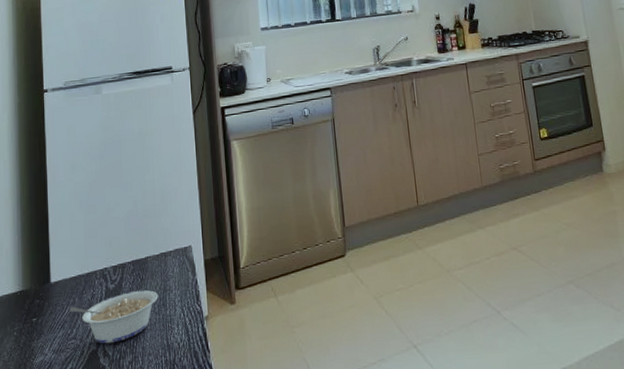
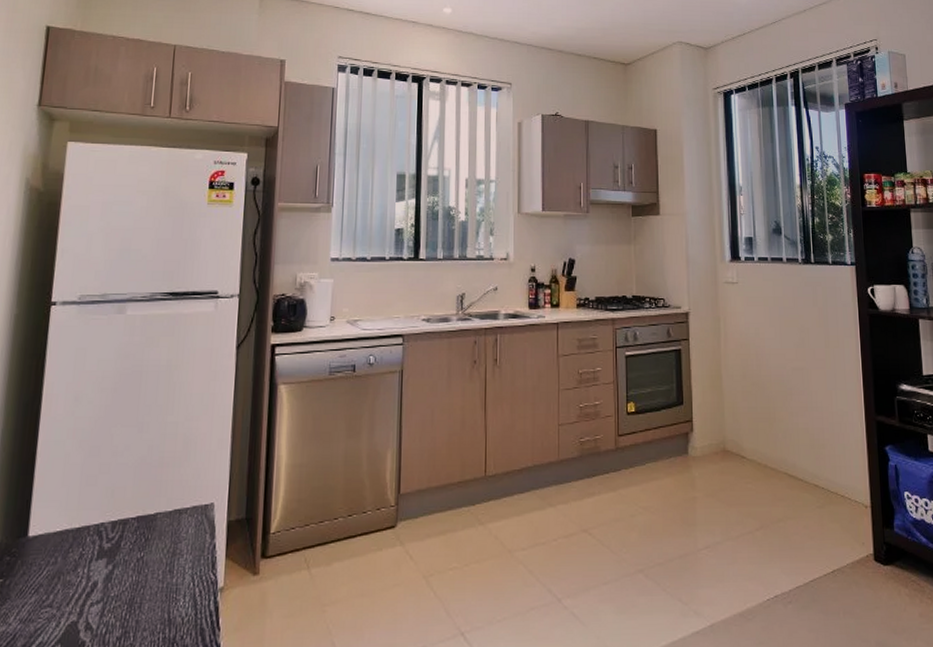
legume: present [69,290,158,344] -> none [48,553,165,615]

